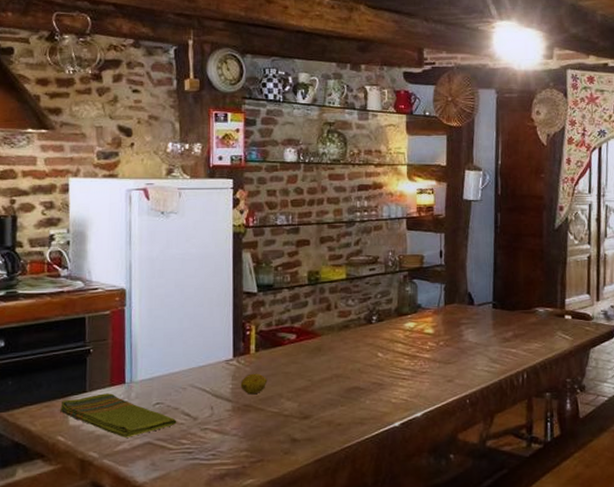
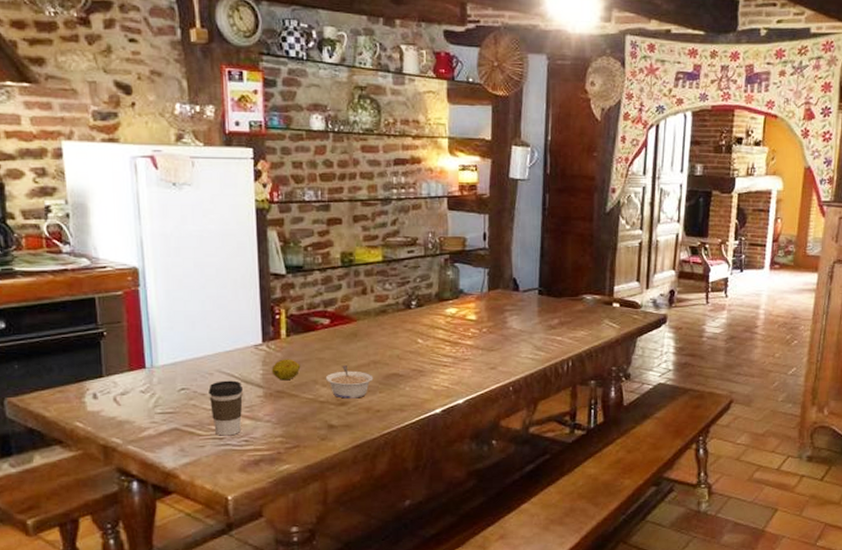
dish towel: present [60,393,177,438] -> none [75,378,205,424]
coffee cup: none [181,395,213,450] -> present [209,380,243,436]
legume: none [290,378,336,412] -> present [325,364,374,399]

